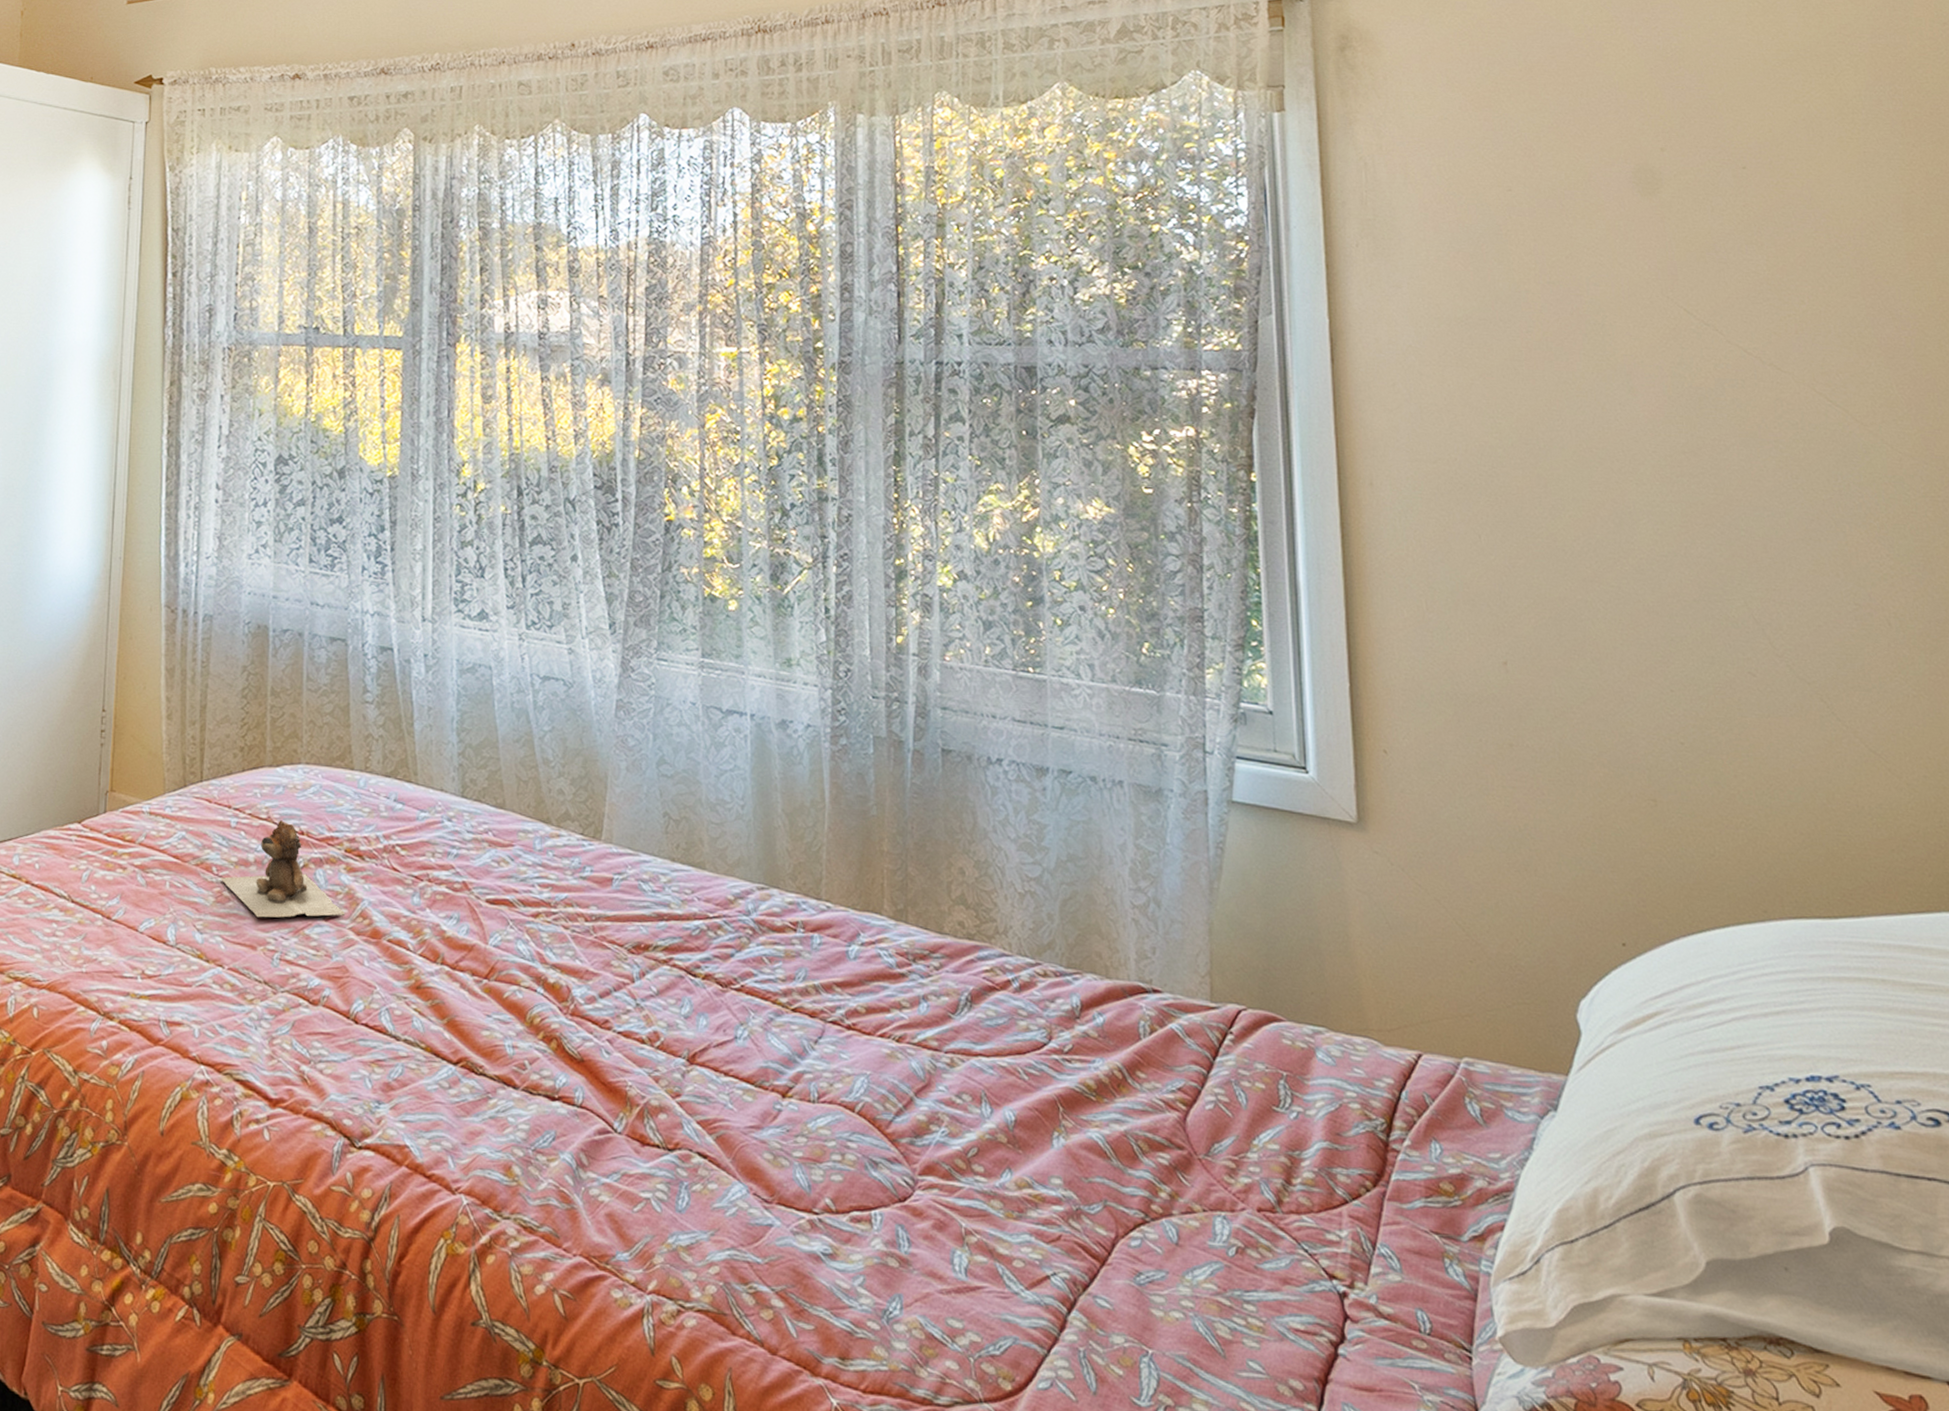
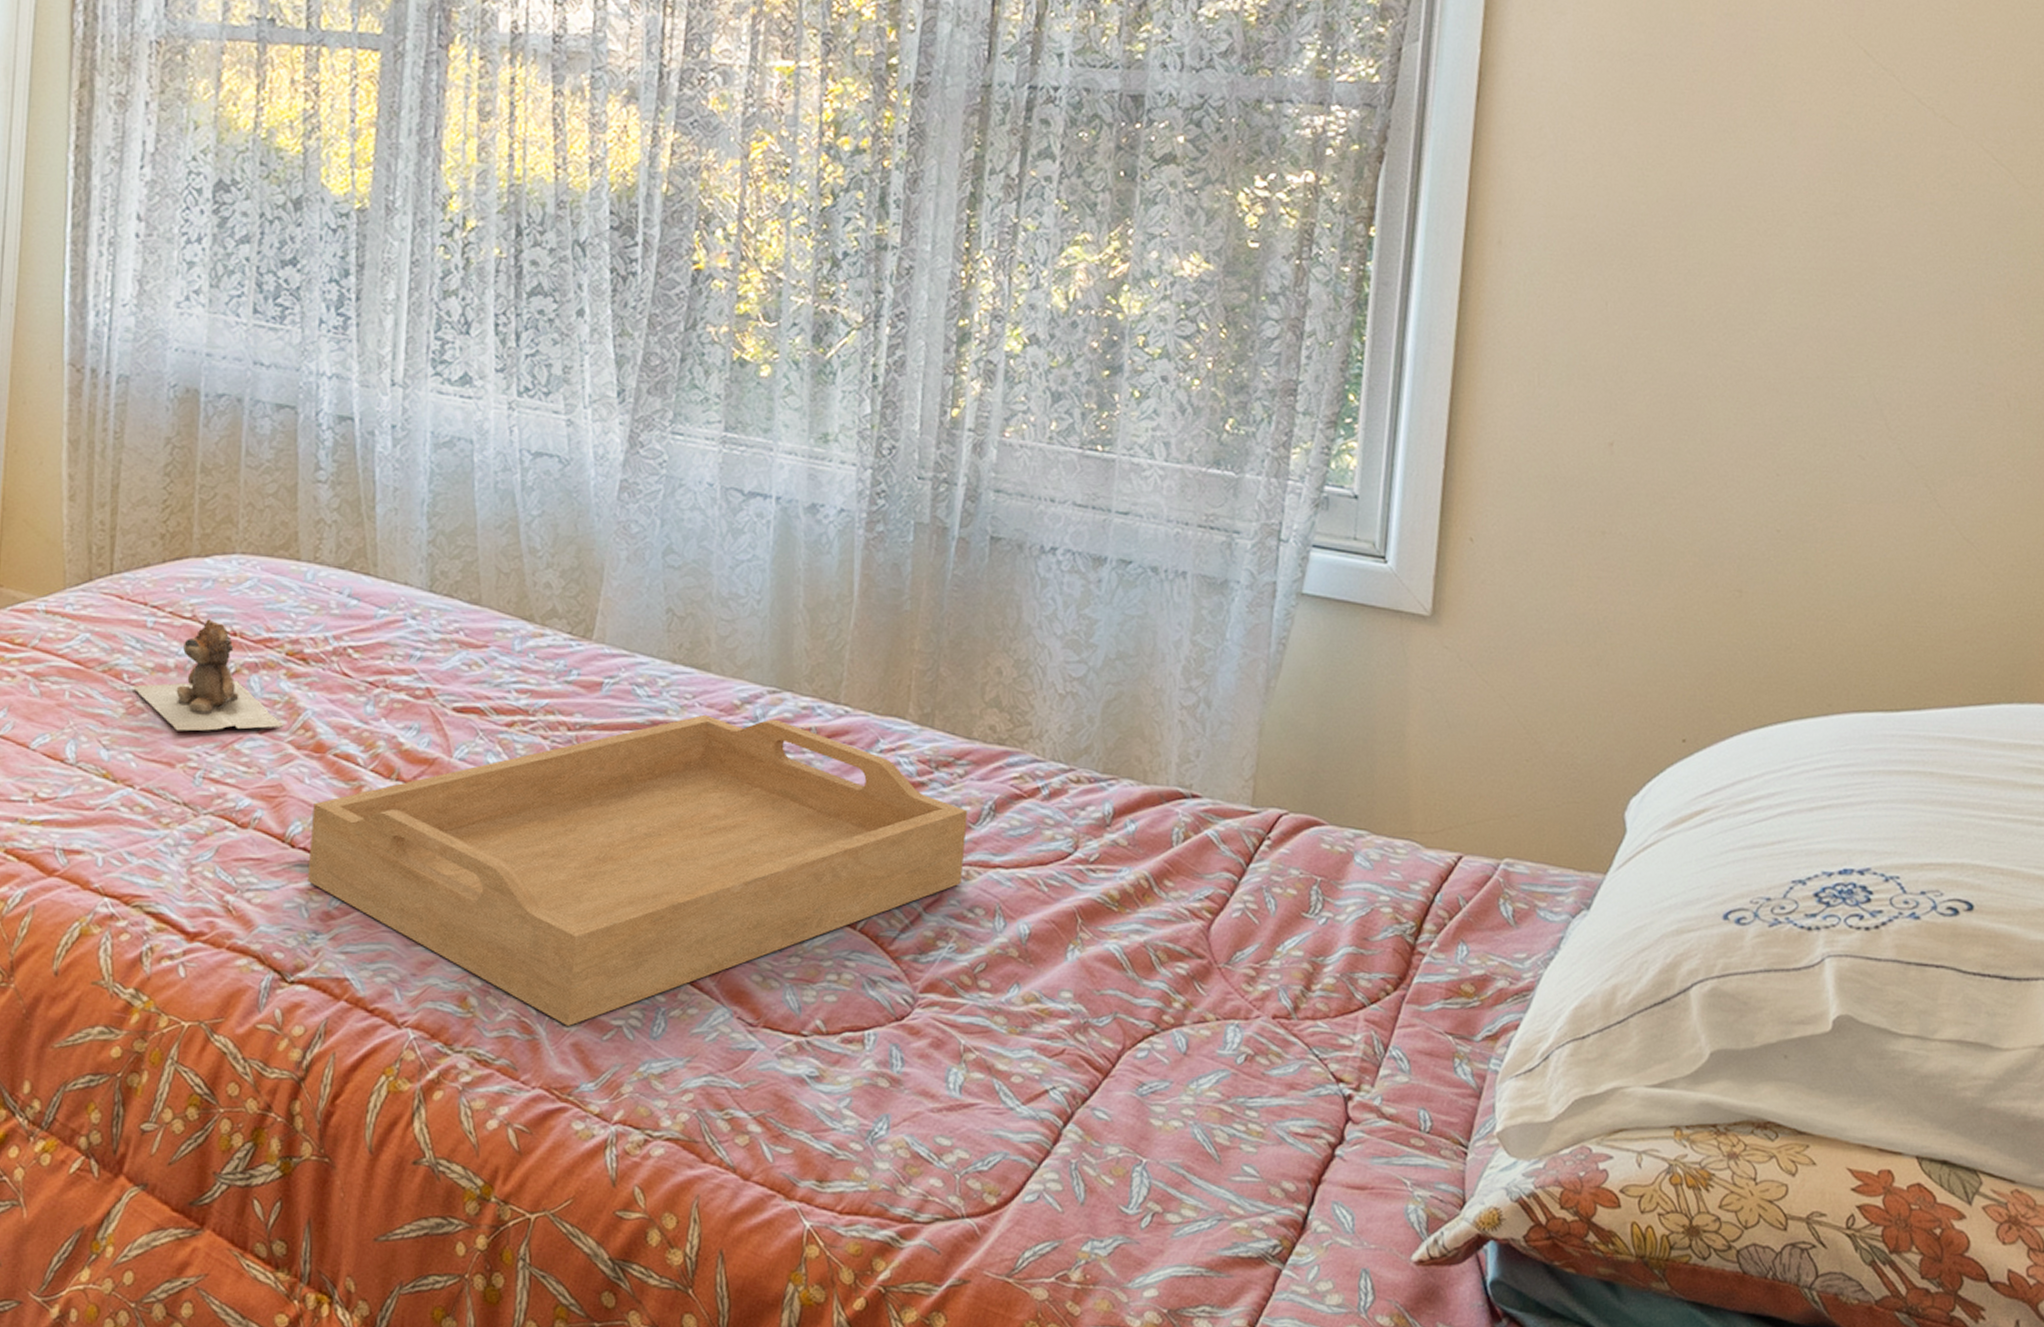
serving tray: none [370,908,947,1197] -> present [308,714,968,1026]

